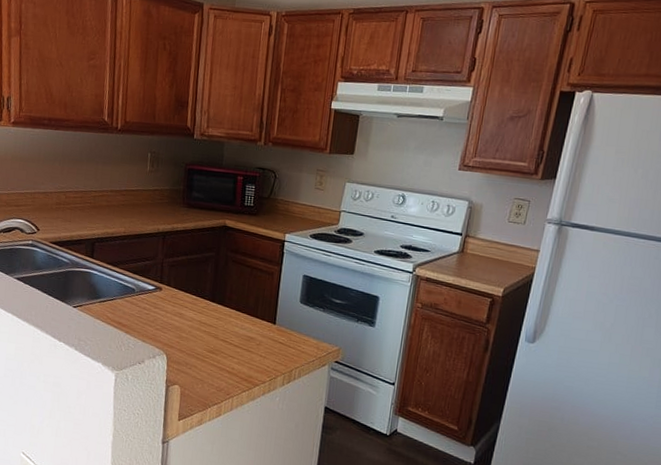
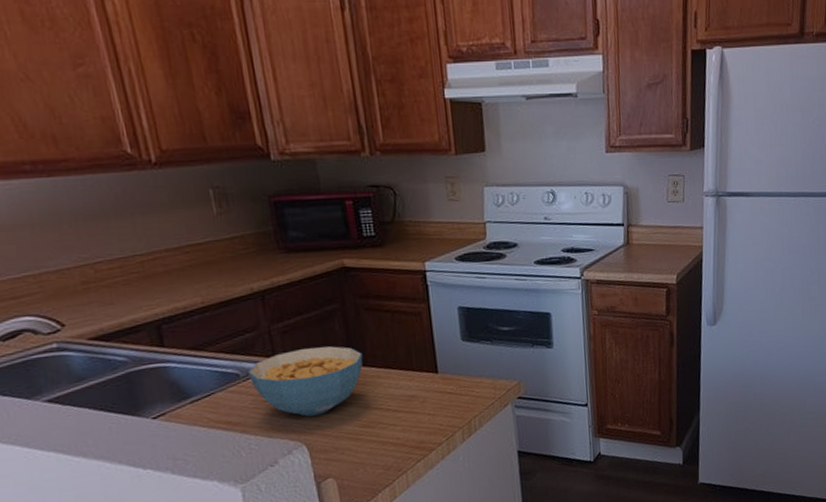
cereal bowl: none [140,280,223,334] -> present [247,346,363,417]

